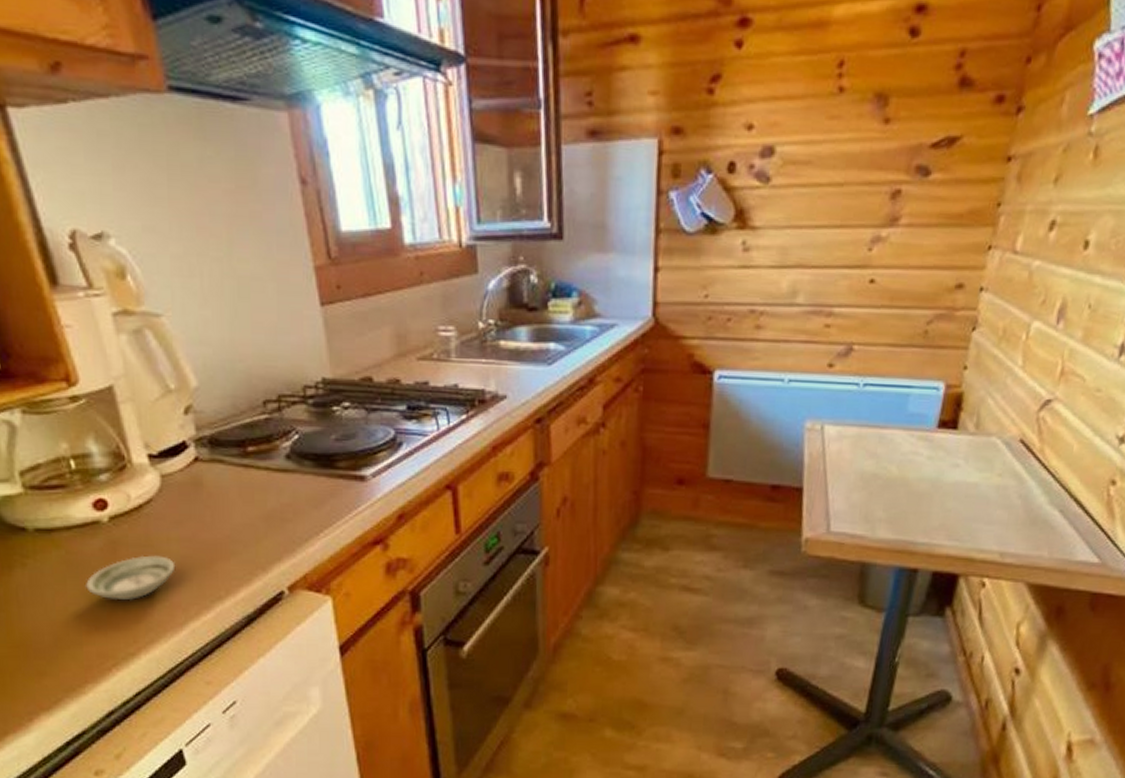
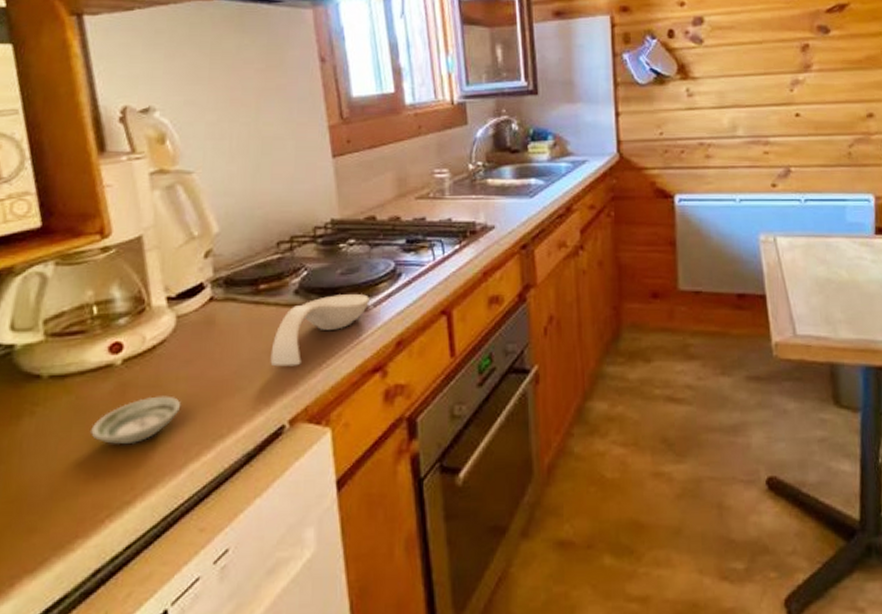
spoon rest: none [264,462,368,534] -> present [270,294,369,367]

